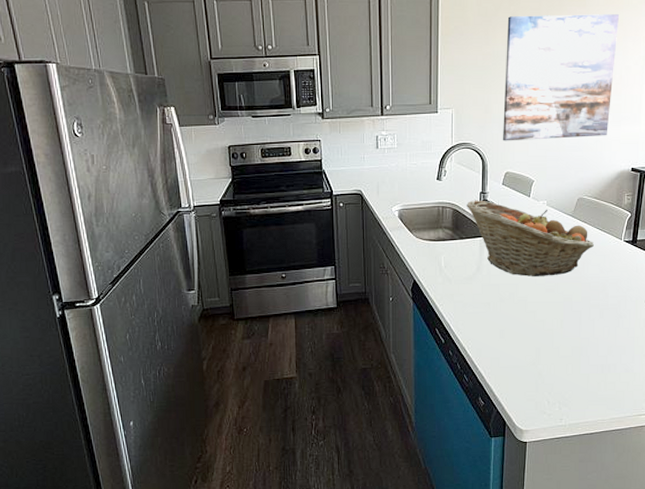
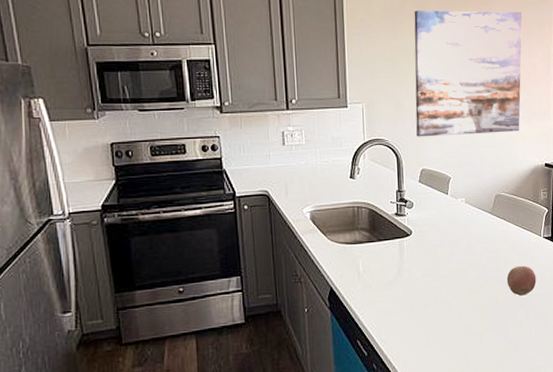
fruit basket: present [467,200,594,276] -> none [383,199,515,278]
apple: none [583,267,613,296] -> present [506,265,537,296]

